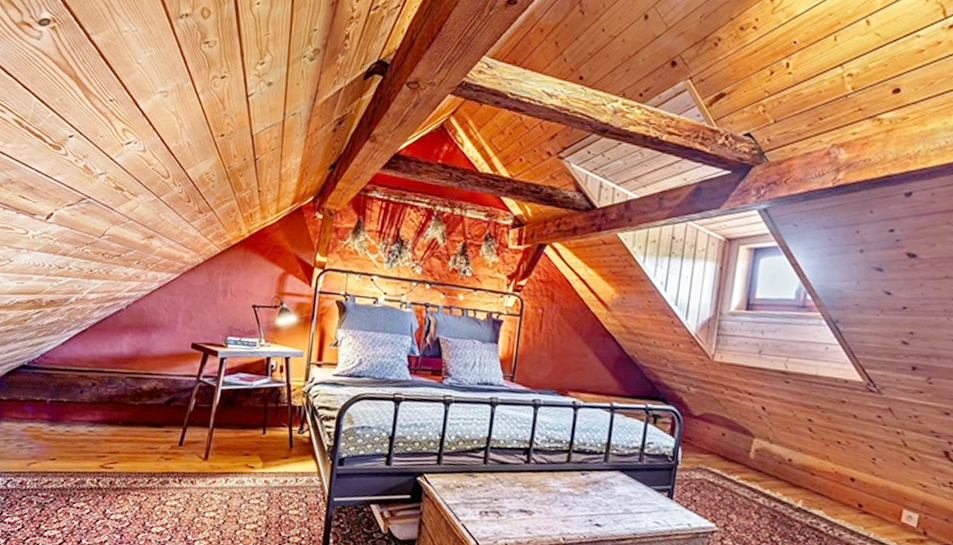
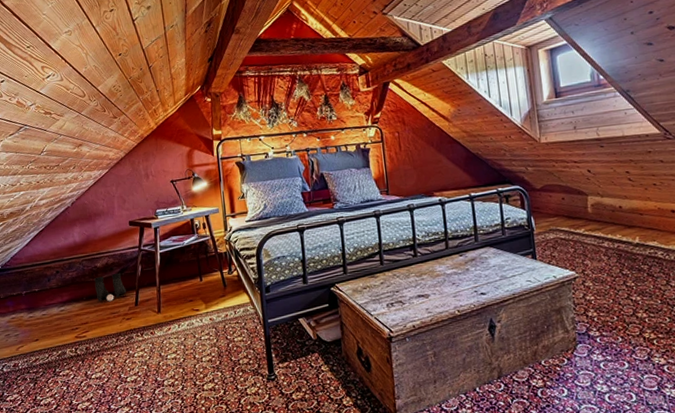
boots: none [135,401,172,434] -> present [94,272,127,302]

